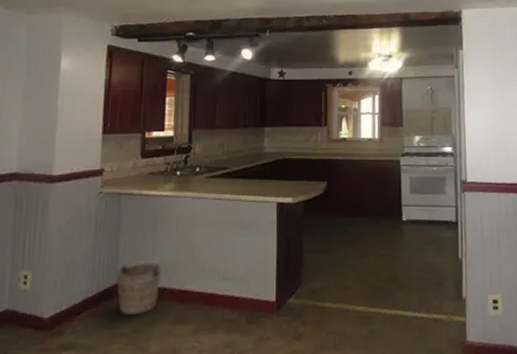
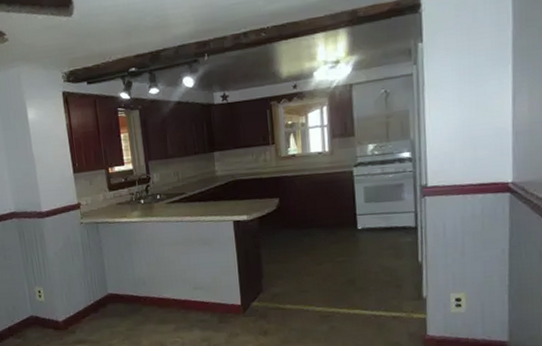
bucket: present [116,261,165,315] -> none [105,275,144,318]

